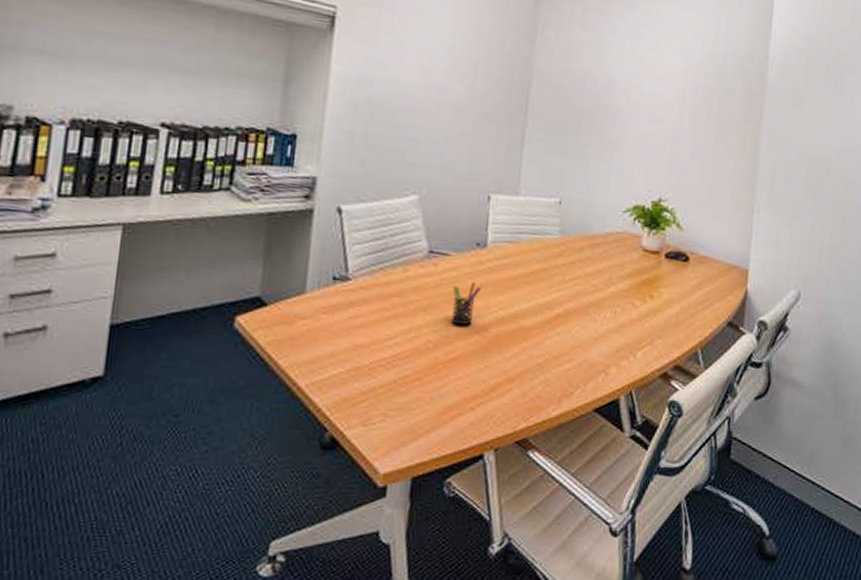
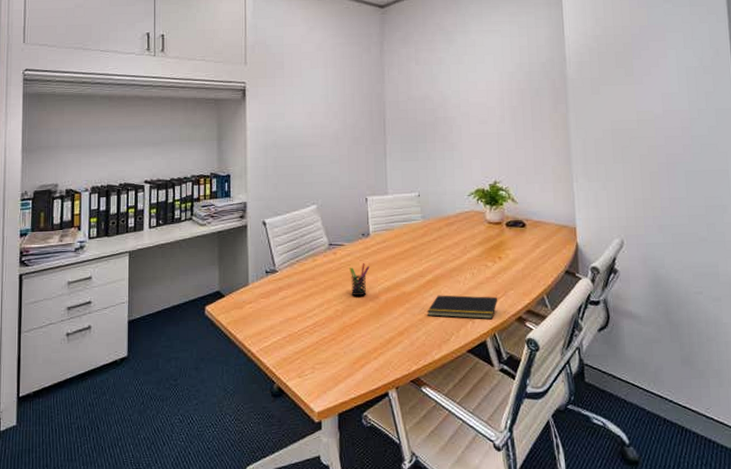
notepad: none [548,335,642,373] -> present [426,295,498,320]

